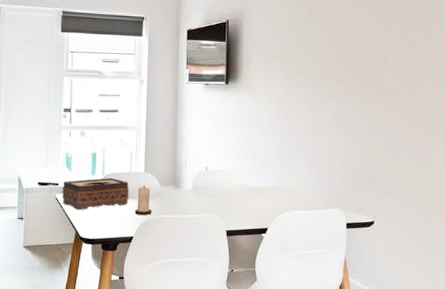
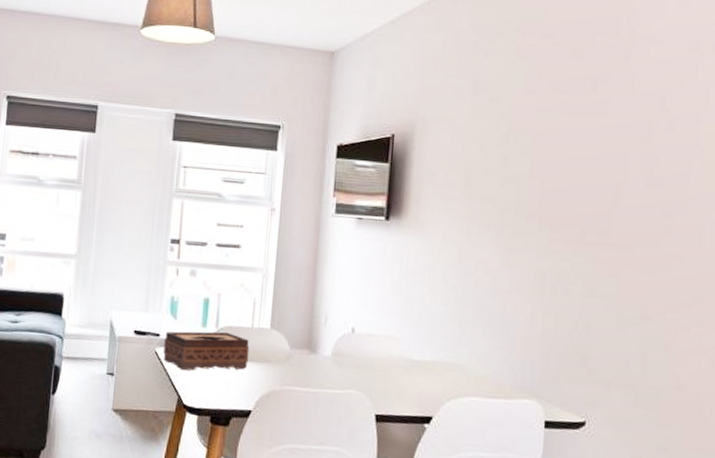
candle: present [135,185,152,215] -> none [255,345,278,385]

